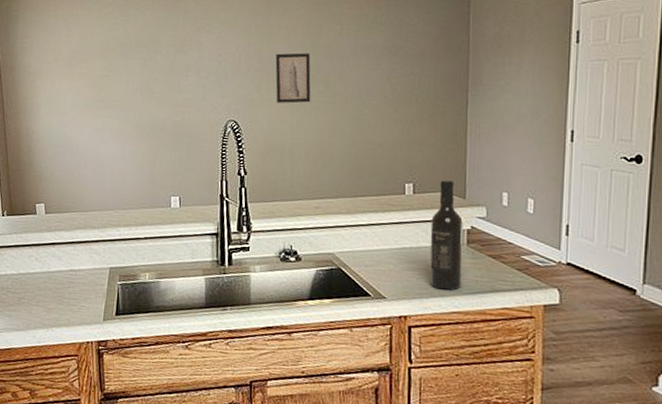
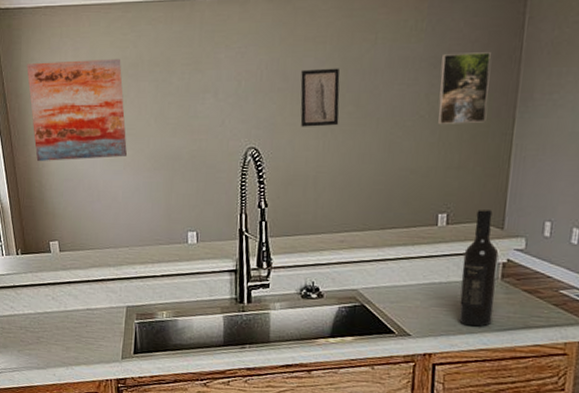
wall art: none [22,38,114,129] -> present [27,58,127,162]
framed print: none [399,43,443,105] -> present [438,52,491,125]

